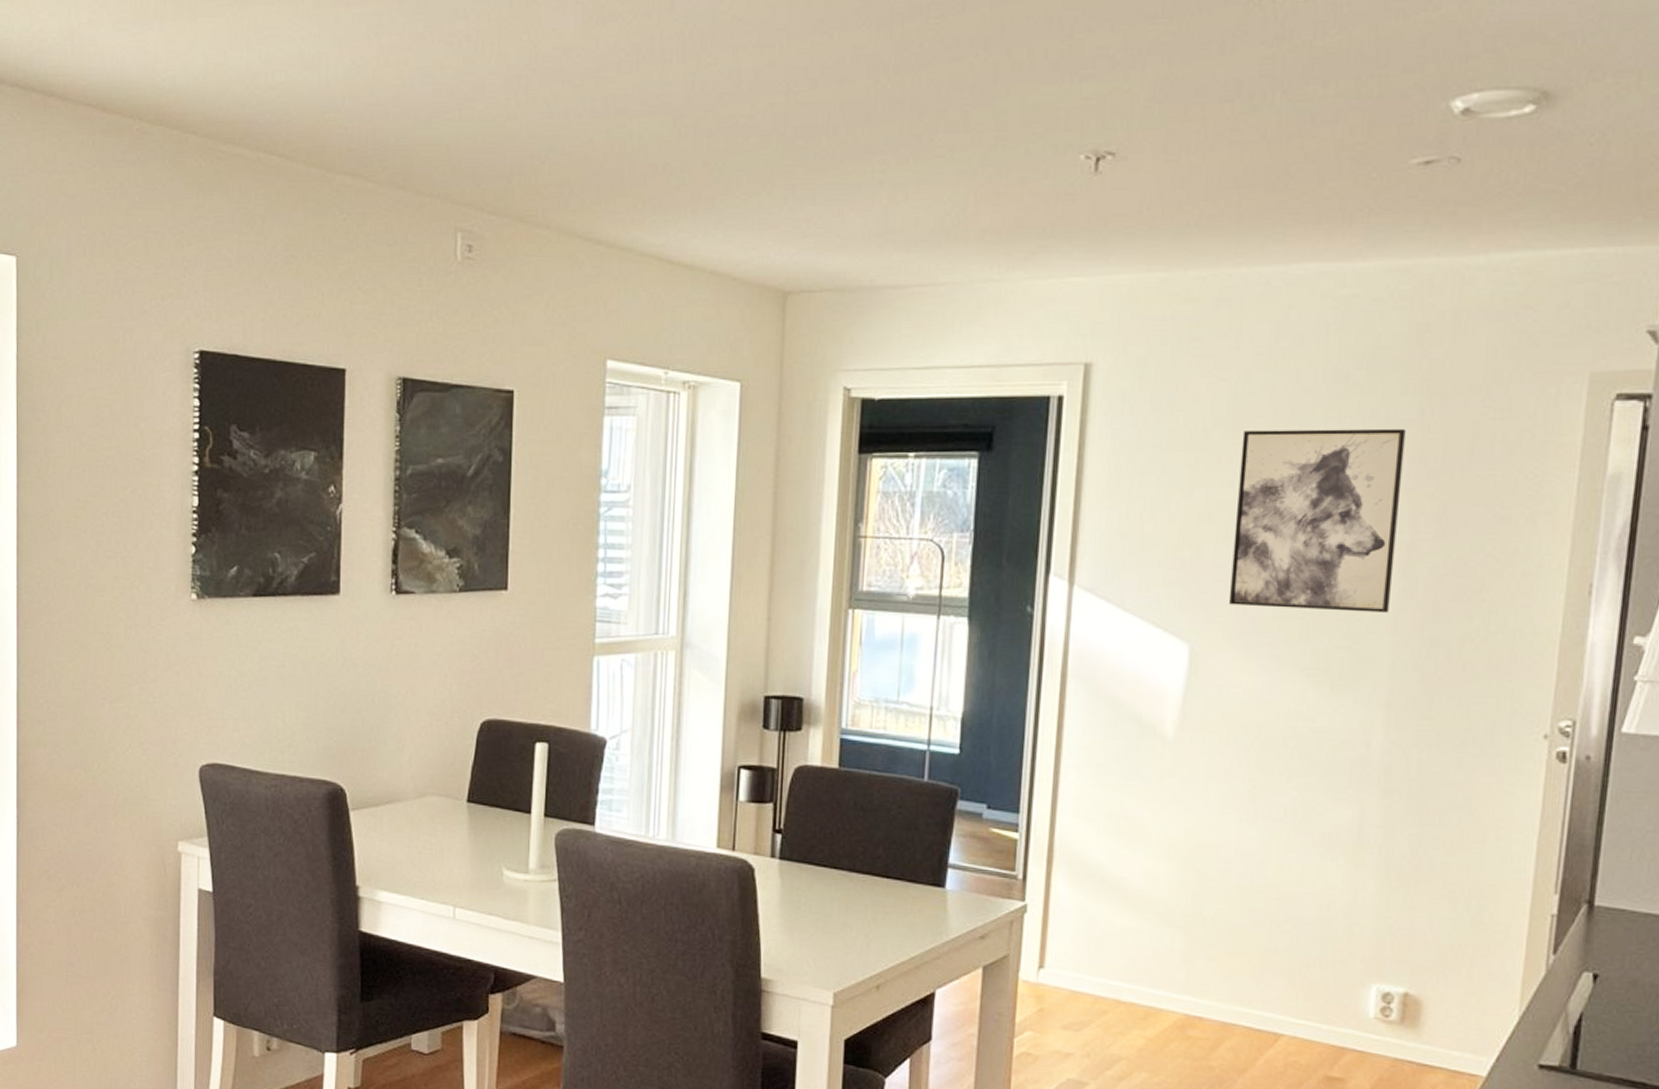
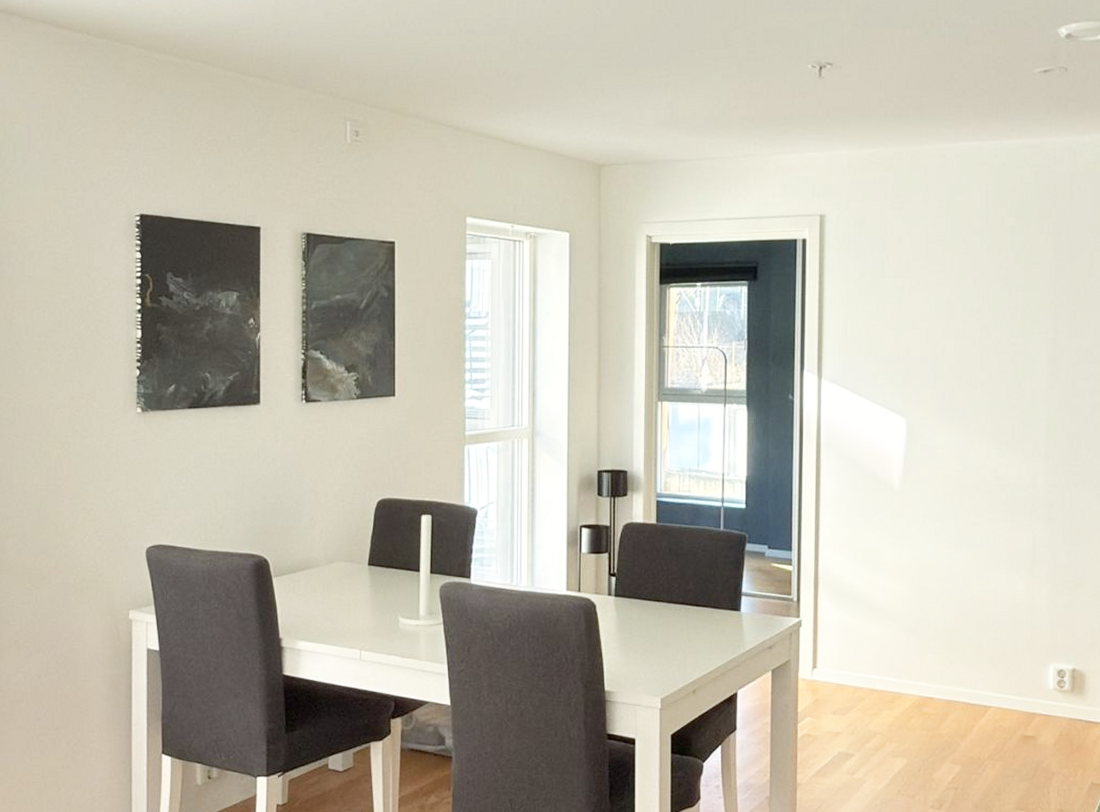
wall art: present [1228,428,1406,613] -> none [931,258,1045,391]

